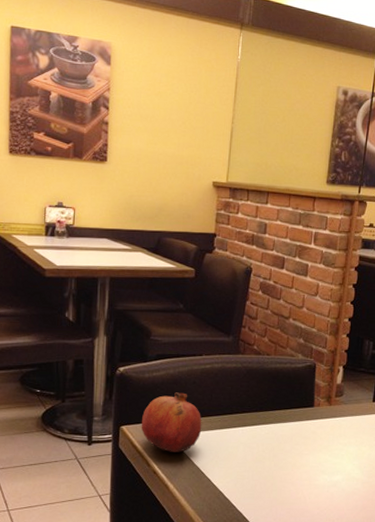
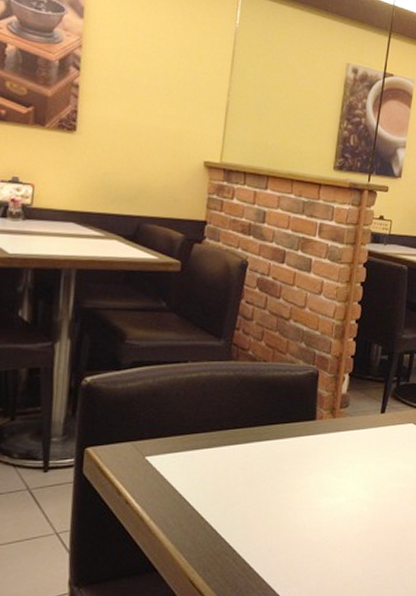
fruit: present [141,392,202,452] -> none [111,406,186,477]

